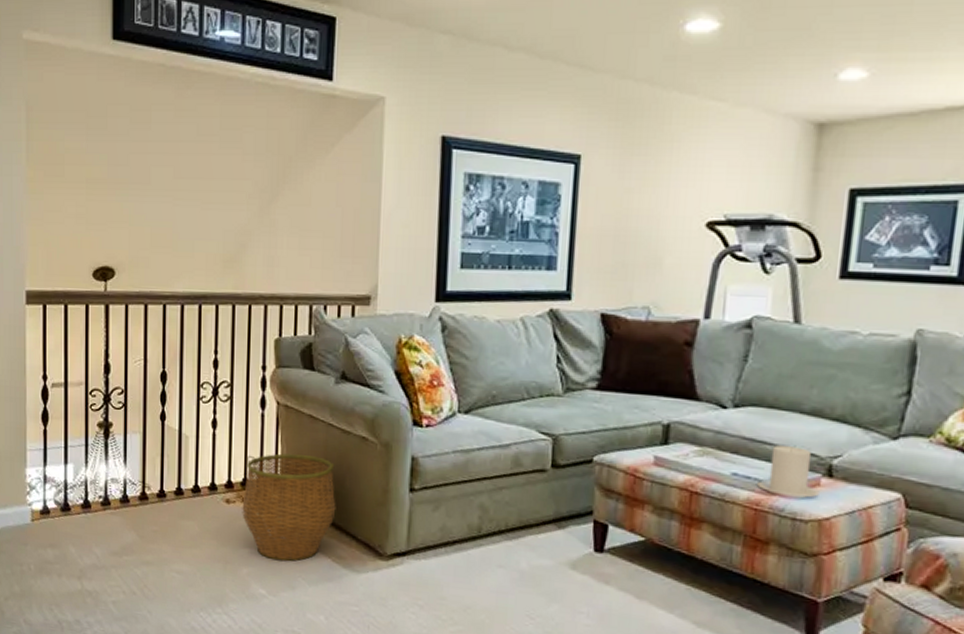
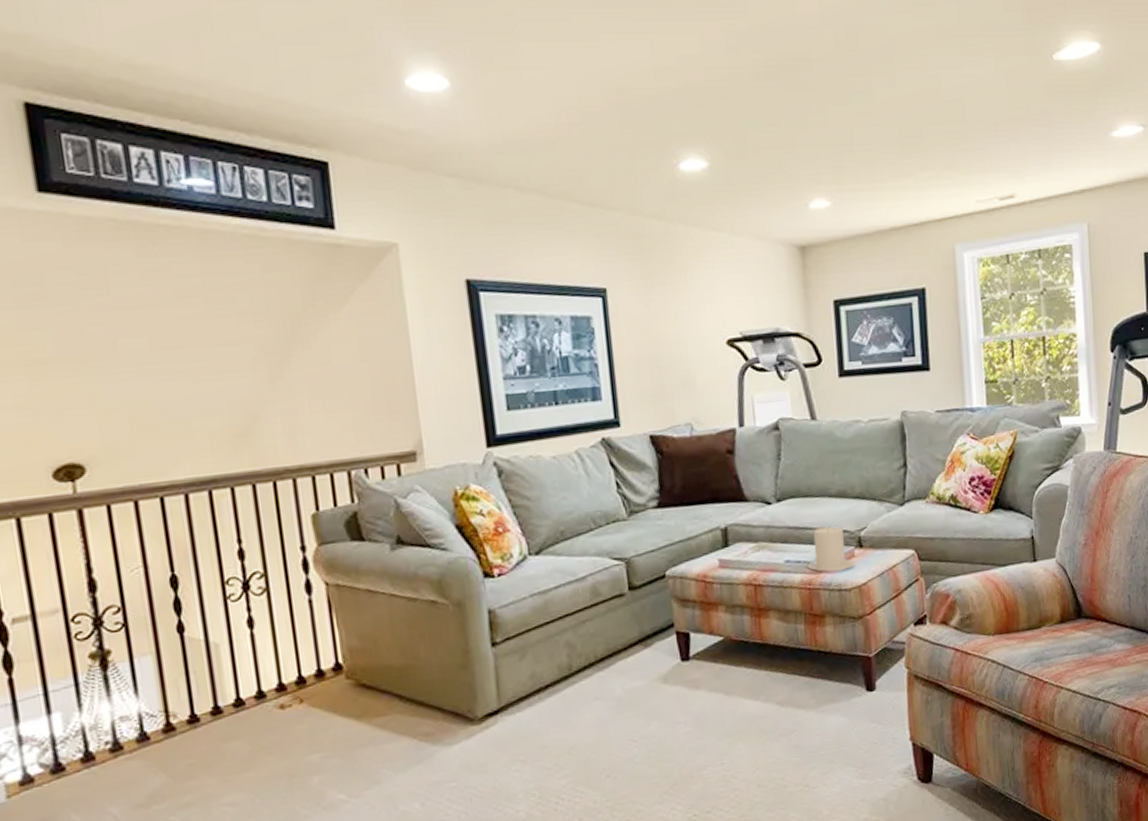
basket: present [242,453,336,562] -> none [297,632,414,759]

